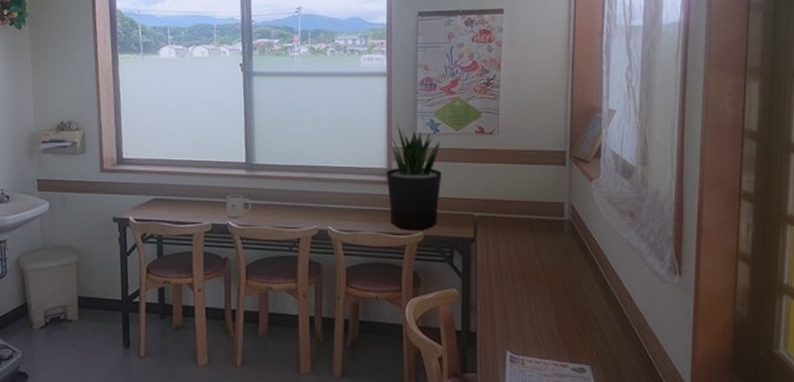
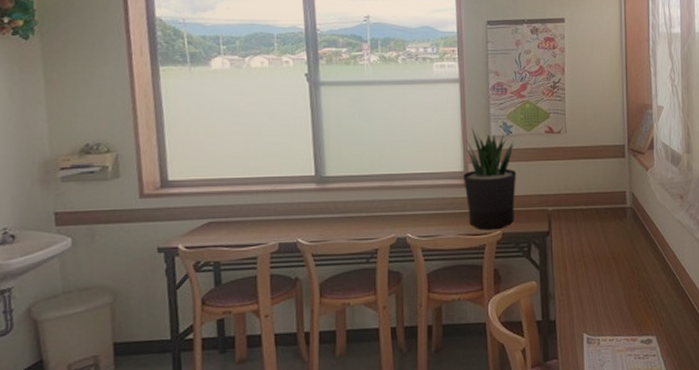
mug: present [225,194,251,218] -> none [294,209,323,235]

